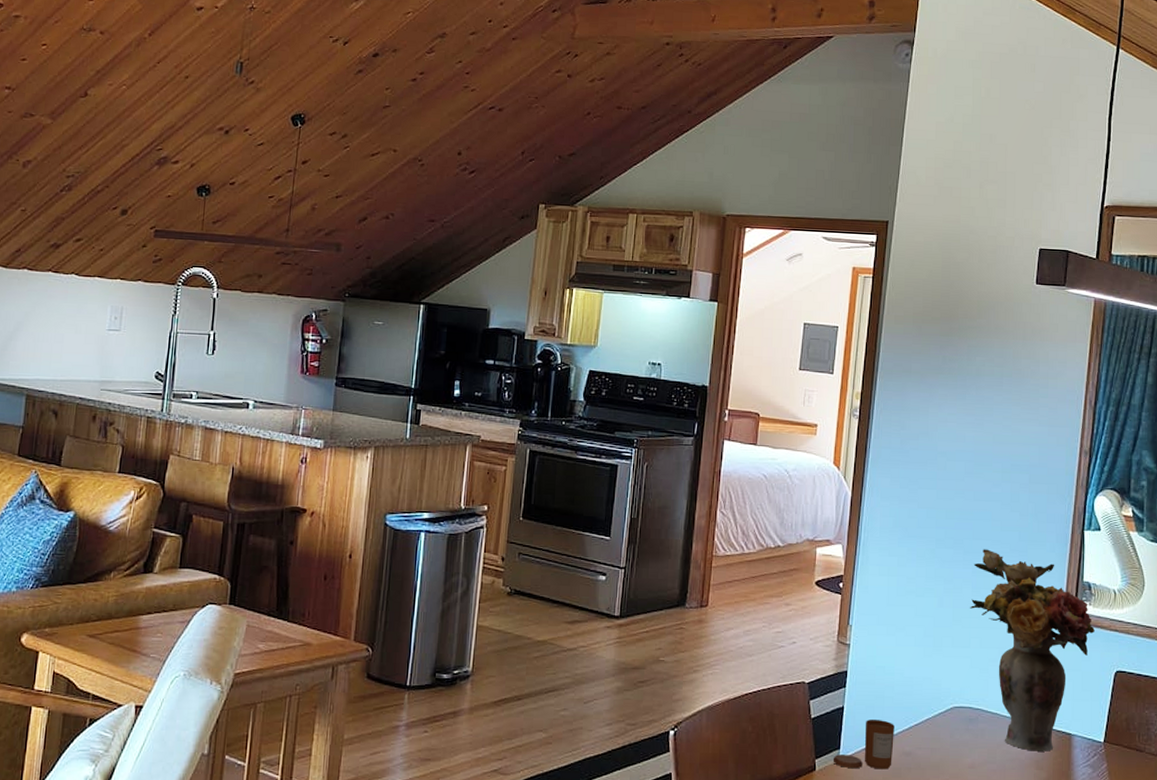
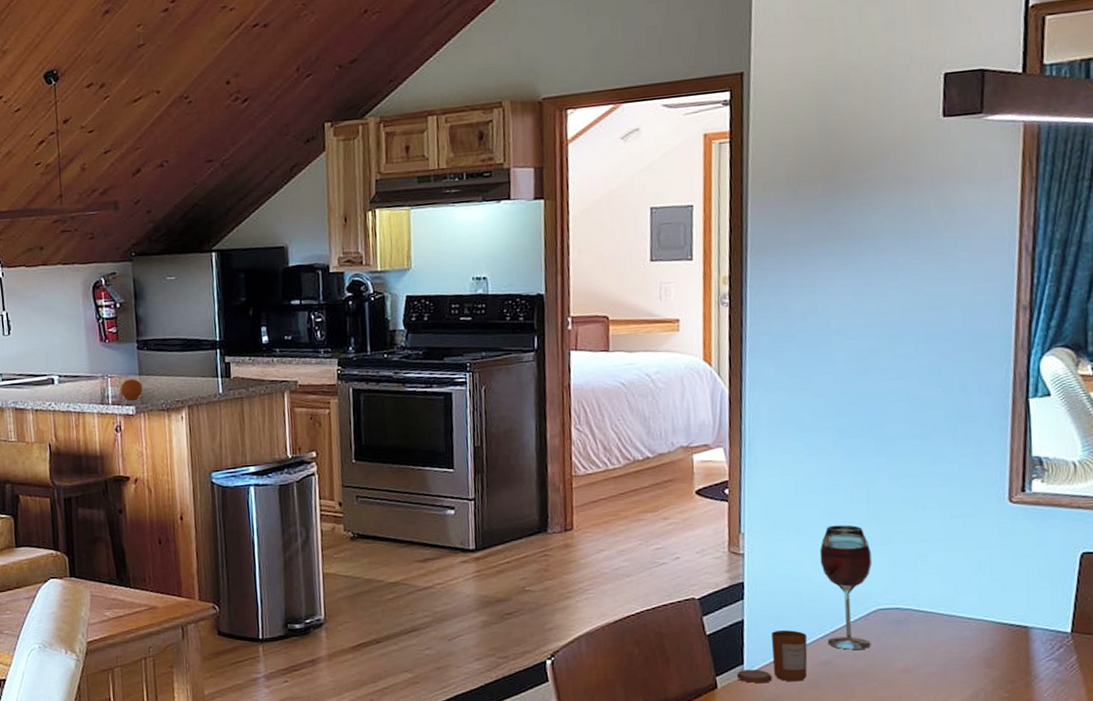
fruit: none [312,413,334,434] -> present [121,378,143,401]
wineglass: none [911,626,953,743] -> present [819,525,872,650]
flower arrangement: present [970,549,1095,752] -> none [888,433,1051,649]

